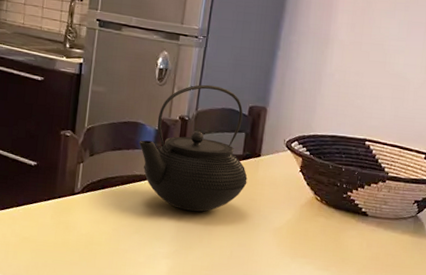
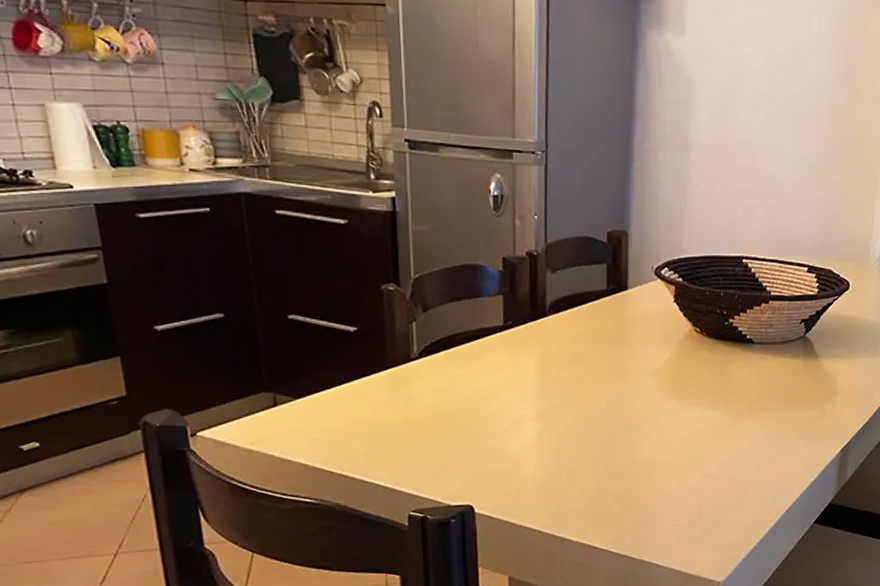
teapot: present [139,84,248,212] -> none [481,210,616,363]

